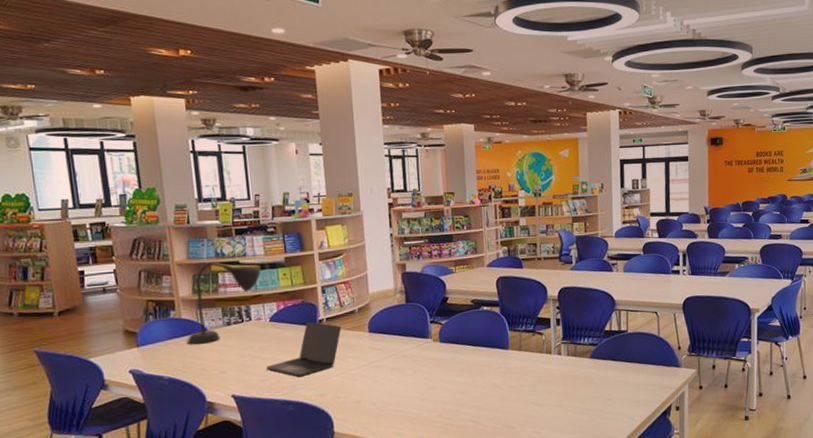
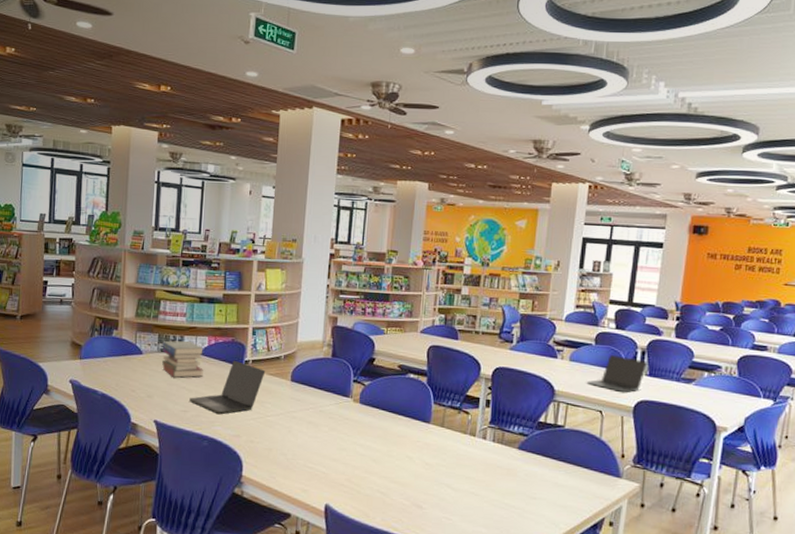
desk lamp: present [186,262,261,344] -> none [123,289,199,366]
books: none [227,309,277,349] -> present [162,340,204,378]
laptop: none [641,261,690,293] -> present [587,355,648,393]

